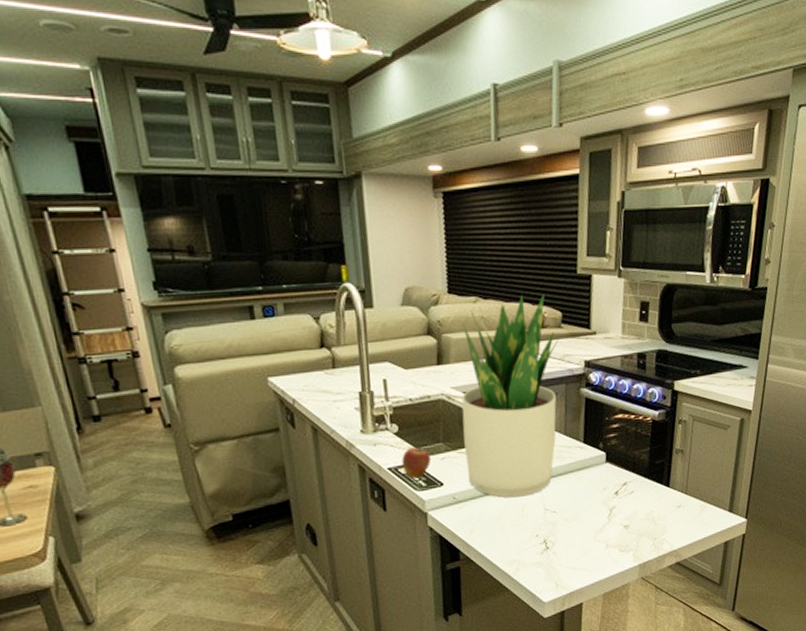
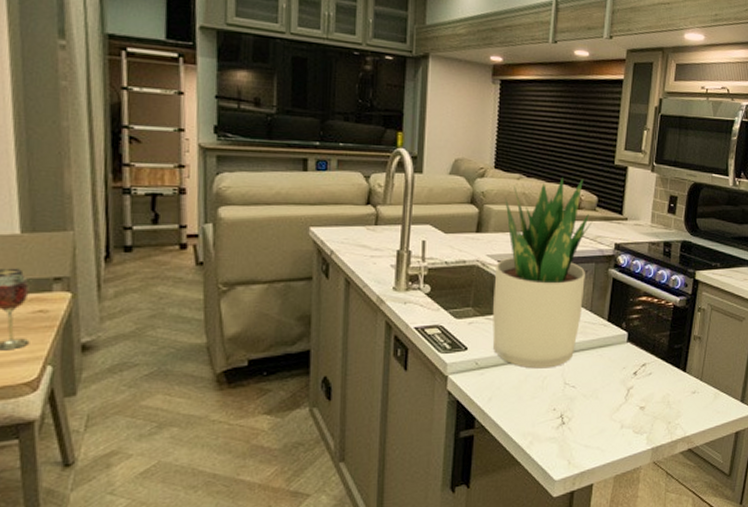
fruit: present [402,444,431,479] -> none [429,306,458,340]

